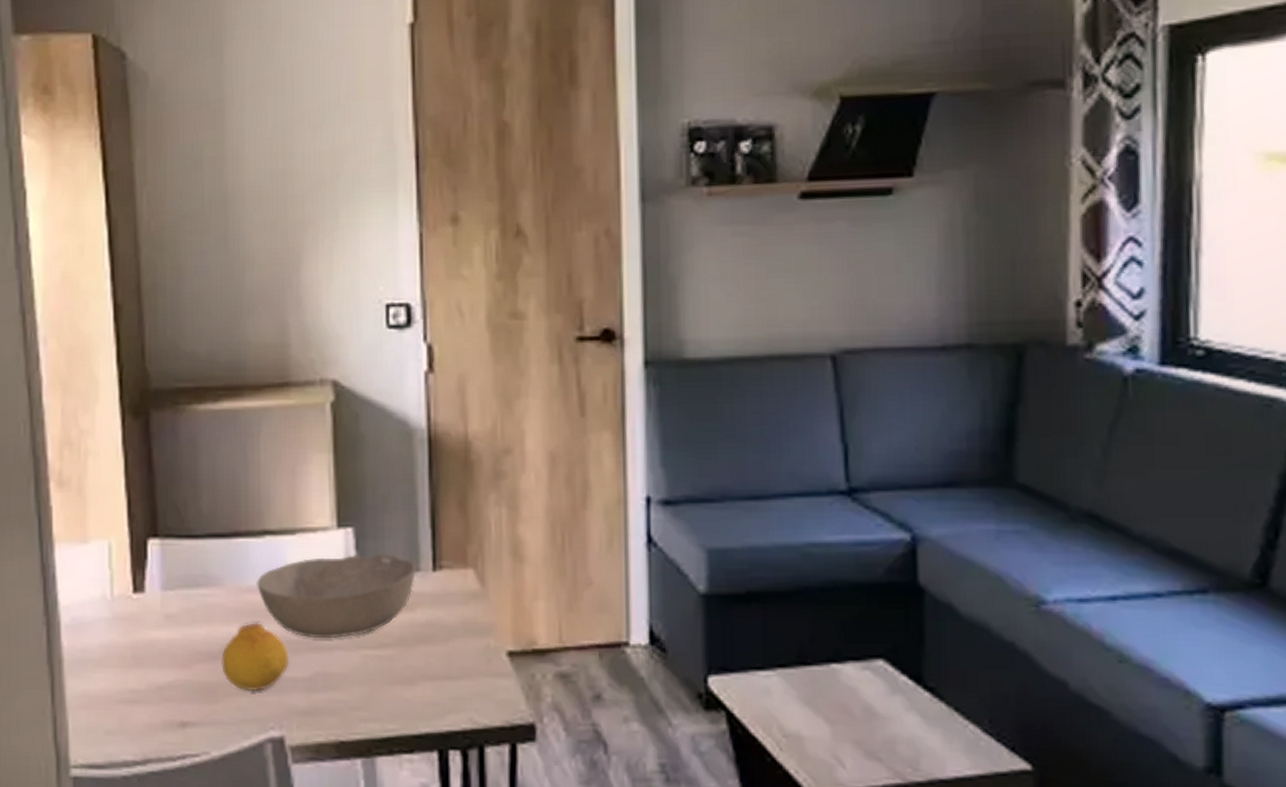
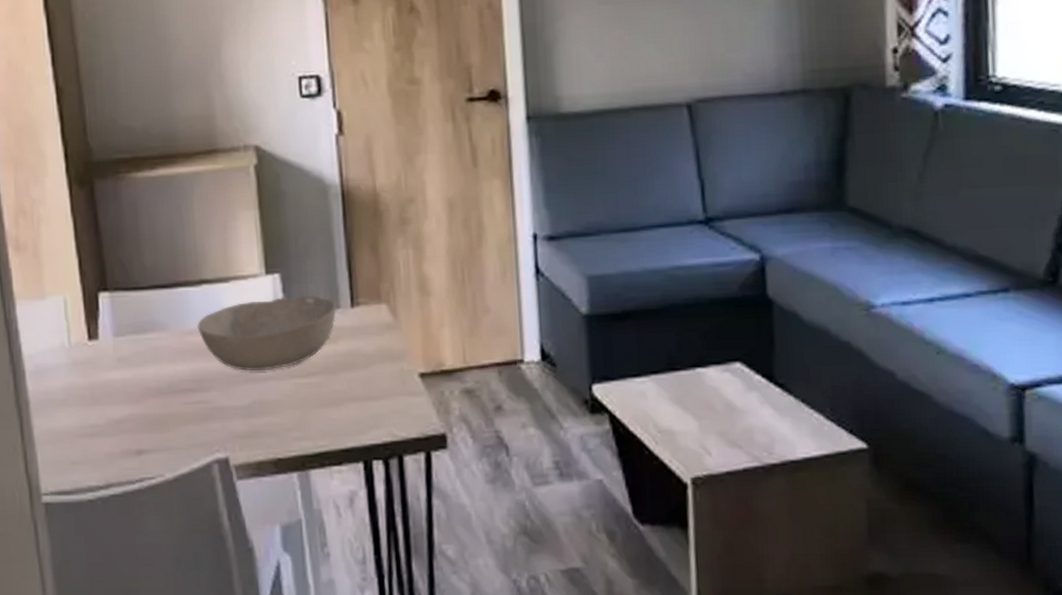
fruit: present [222,623,289,692] -> none [170,361,230,420]

